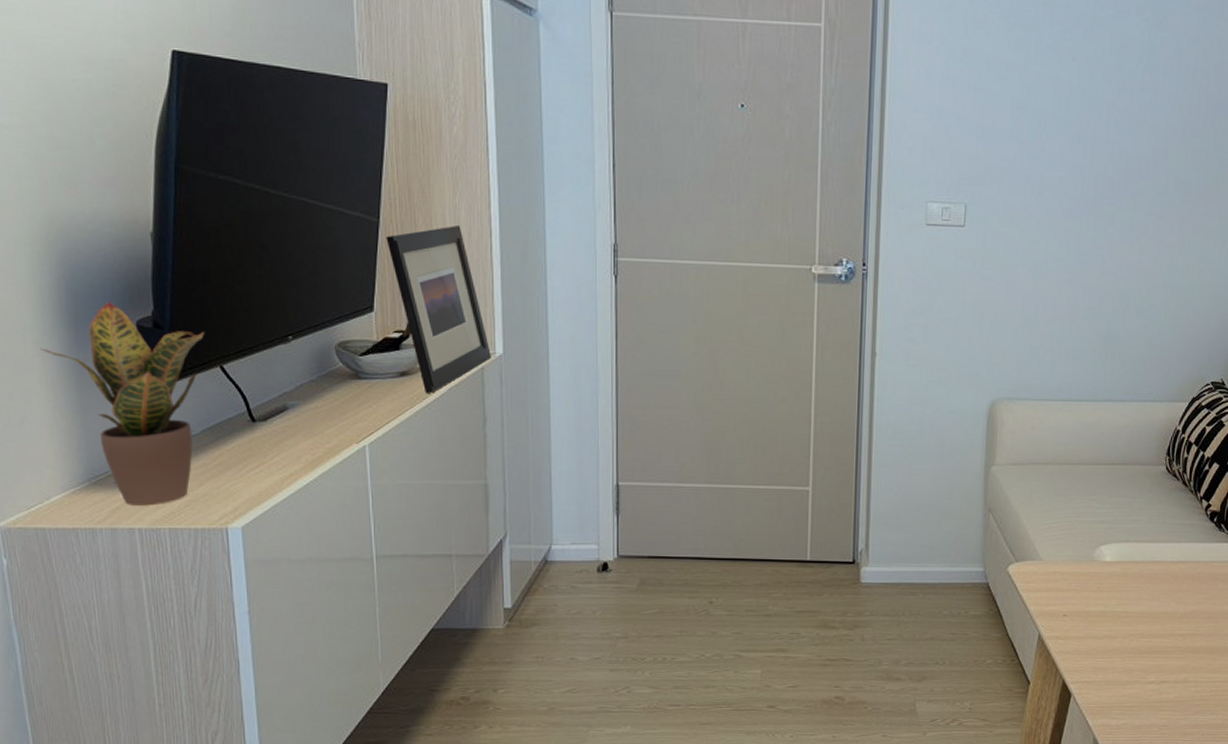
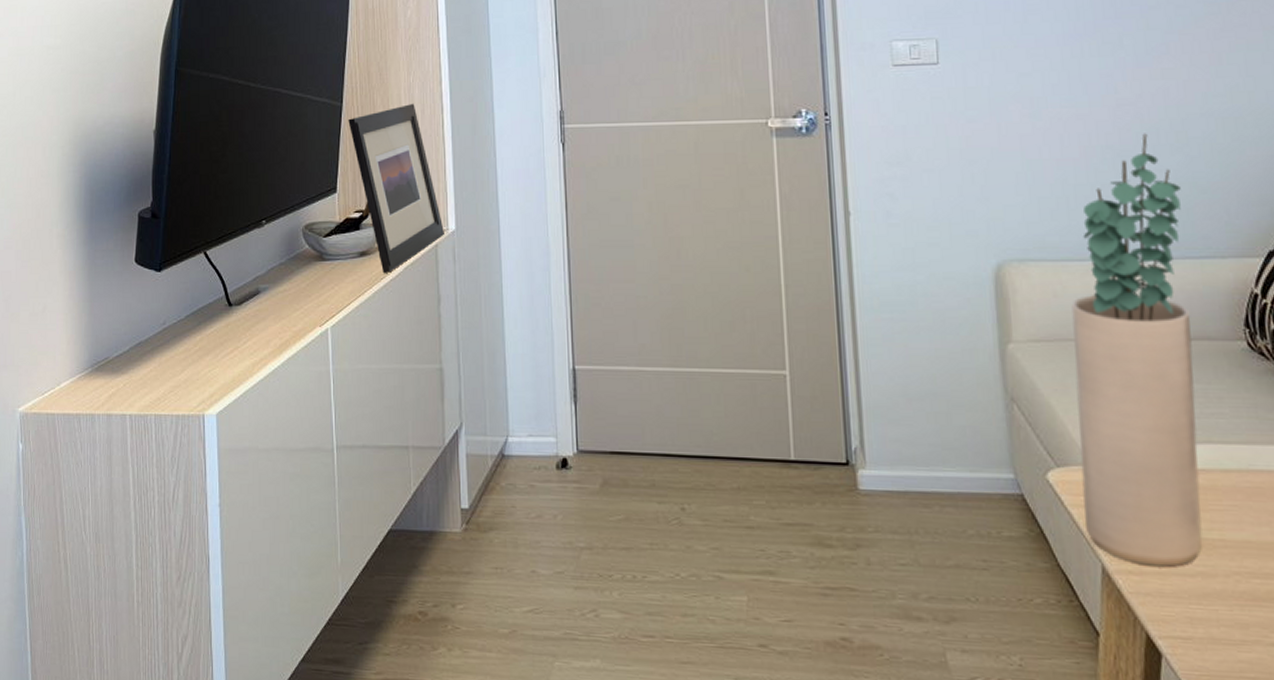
potted plant: present [40,302,206,506] -> none [62,195,193,392]
vase: none [1031,298,1138,632] -> present [1071,133,1203,567]

